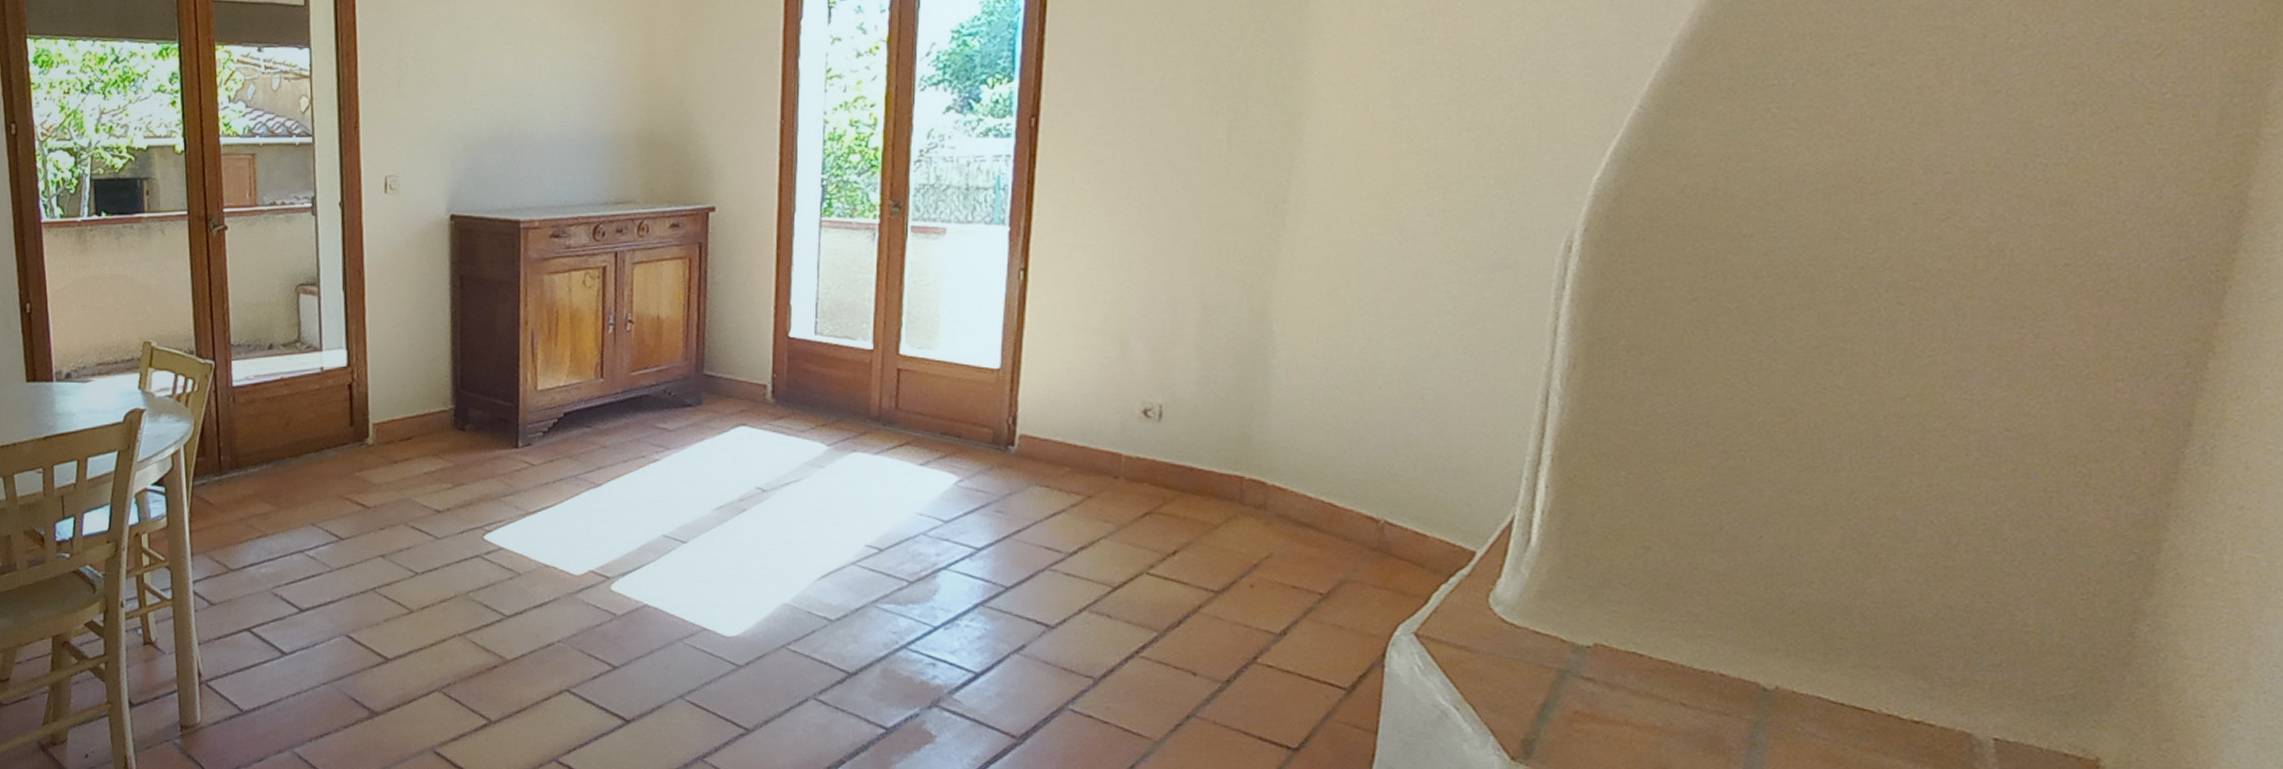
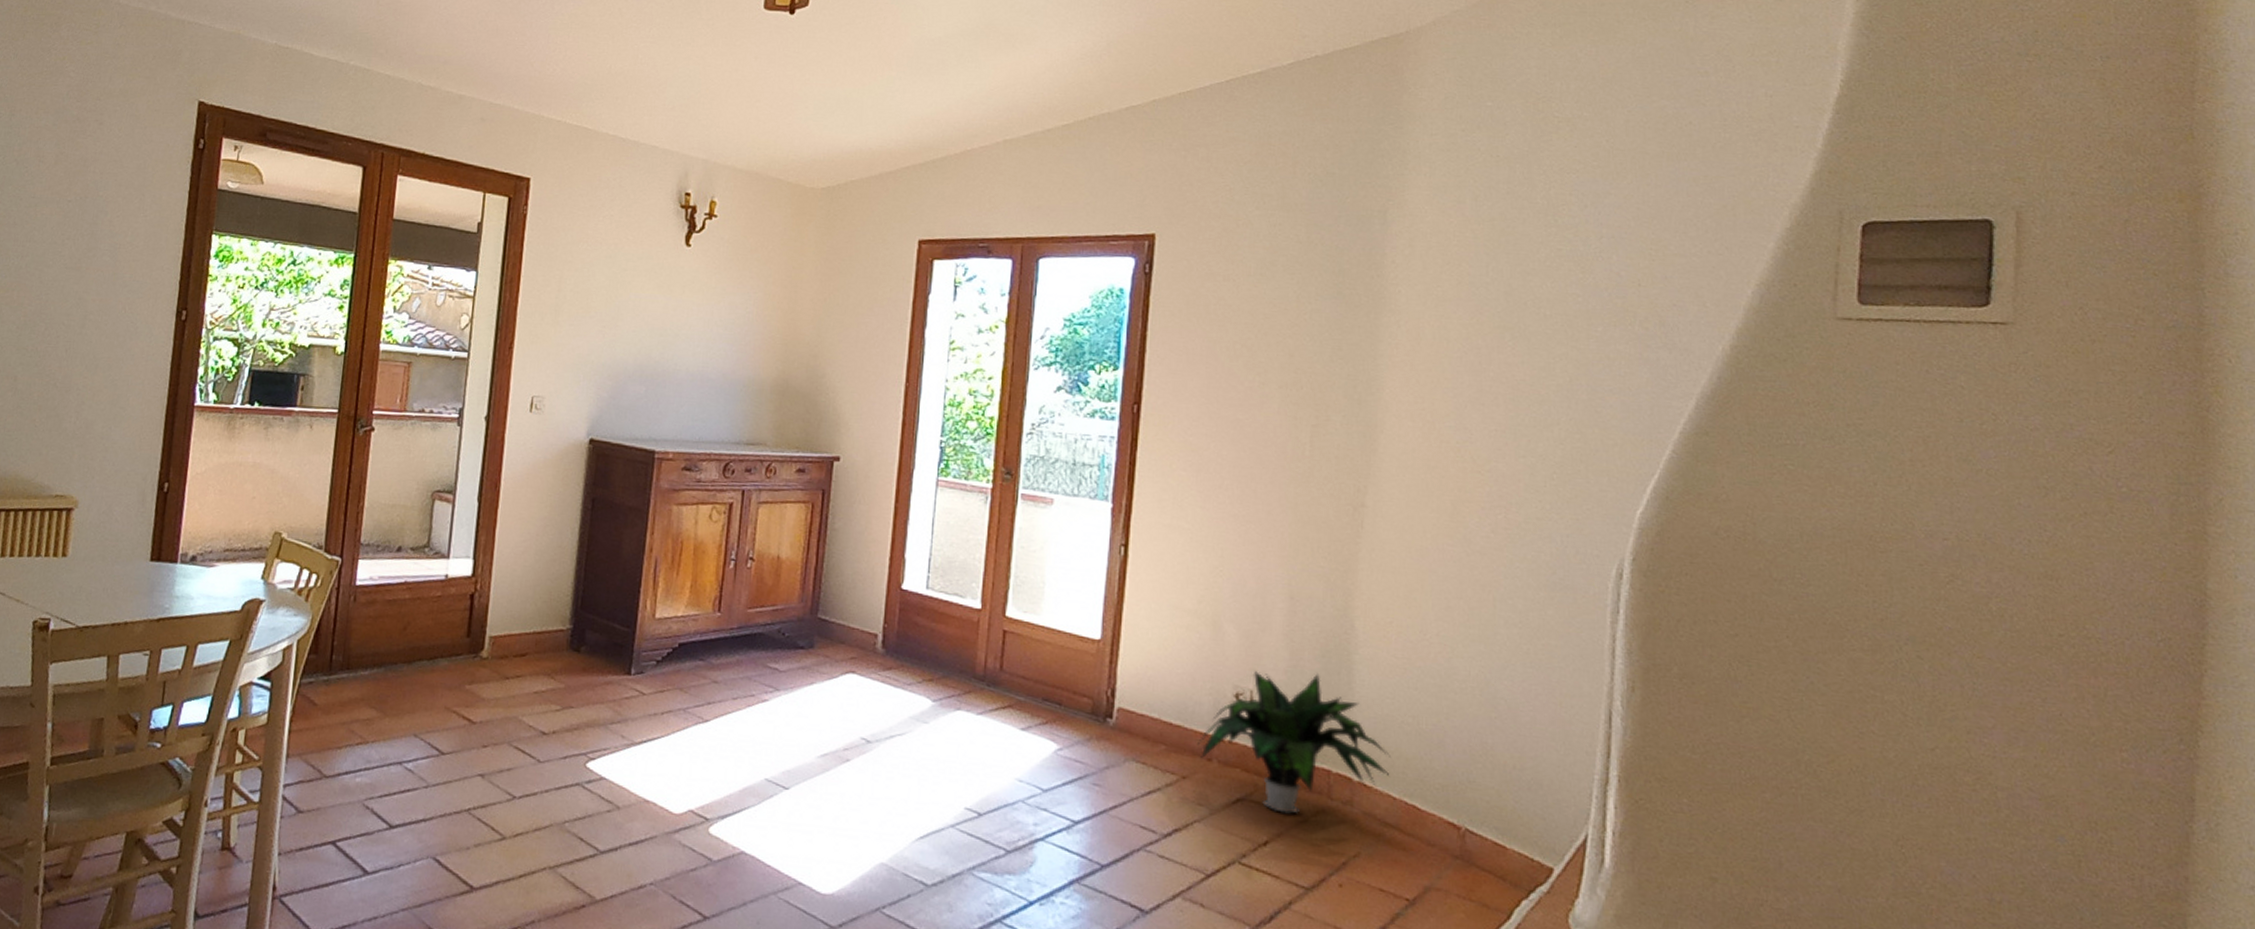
potted plant: none [1104,382,1307,522] -> present [1198,671,1390,814]

